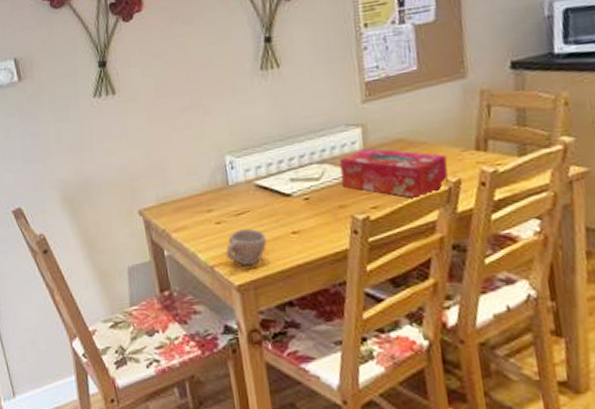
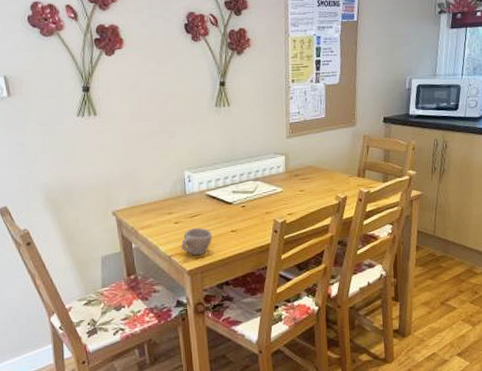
tissue box: present [340,148,449,200] -> none [268,171,340,210]

